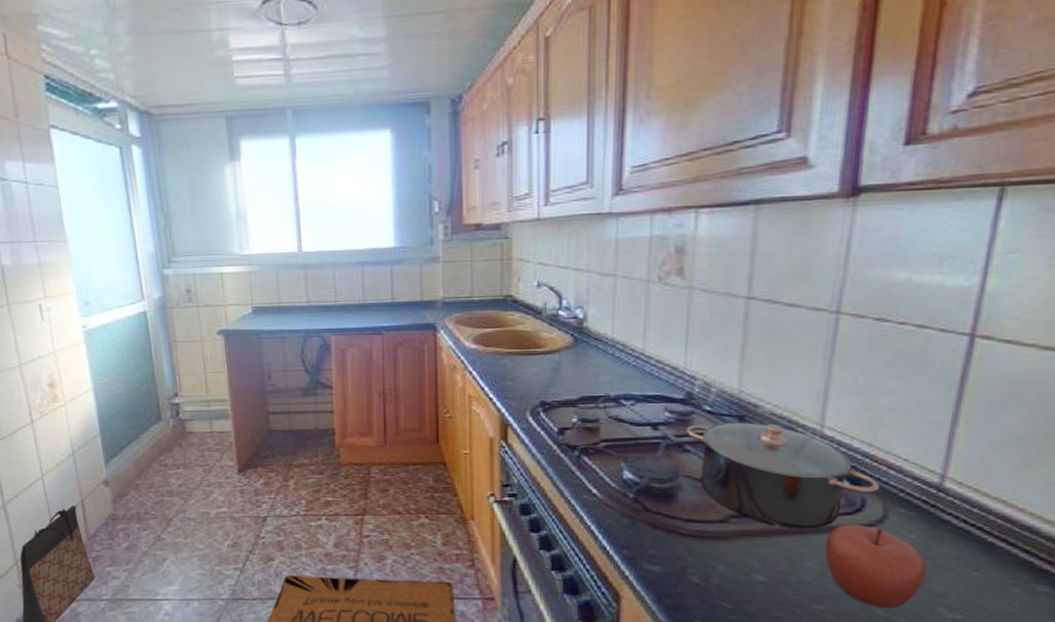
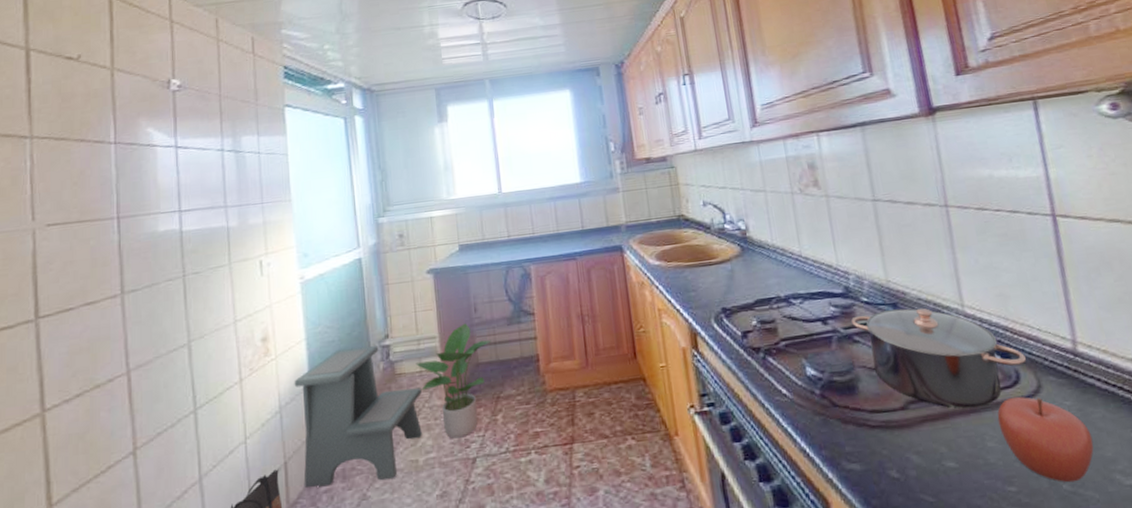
step stool: none [84,402,213,525] -> present [294,345,422,489]
potted plant: none [206,389,285,498] -> present [415,323,492,439]

